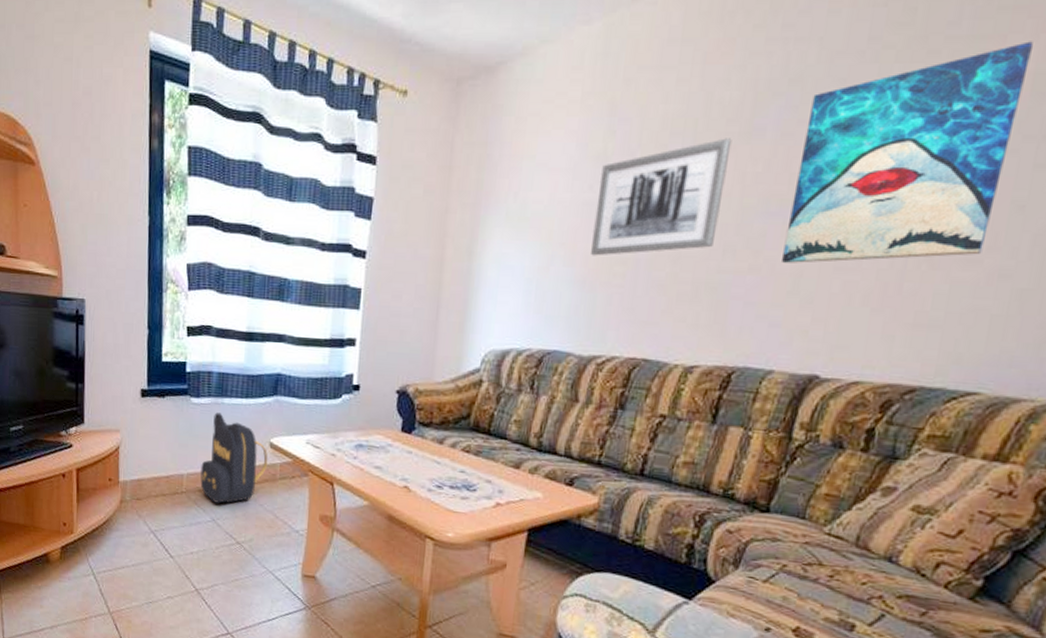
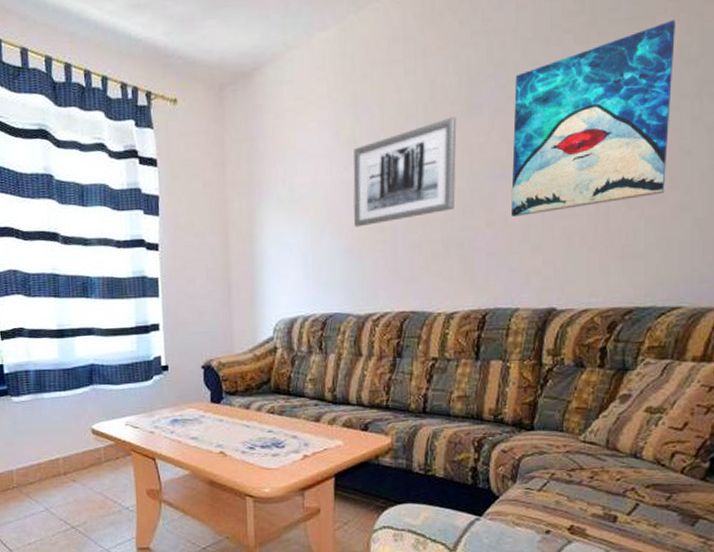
backpack: present [200,412,268,504] -> none [29,407,92,493]

